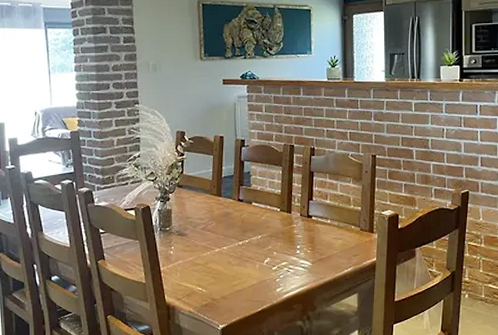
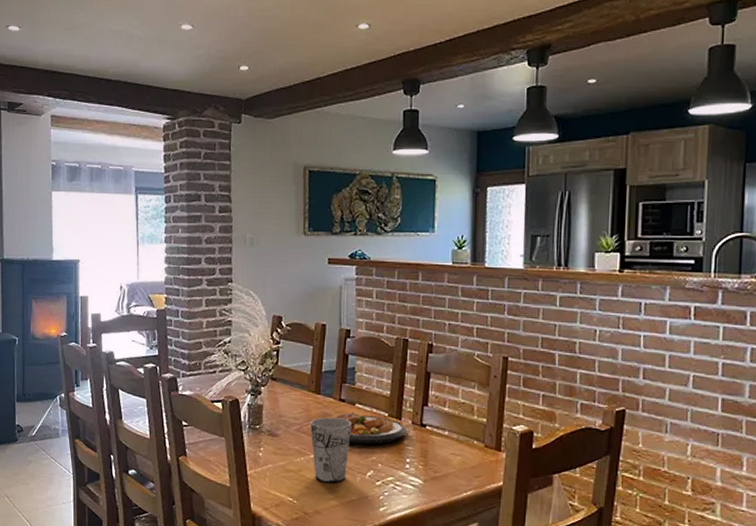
cup: none [214,216,249,272] -> present [310,417,351,483]
plate: none [236,210,297,237] -> present [335,412,408,445]

